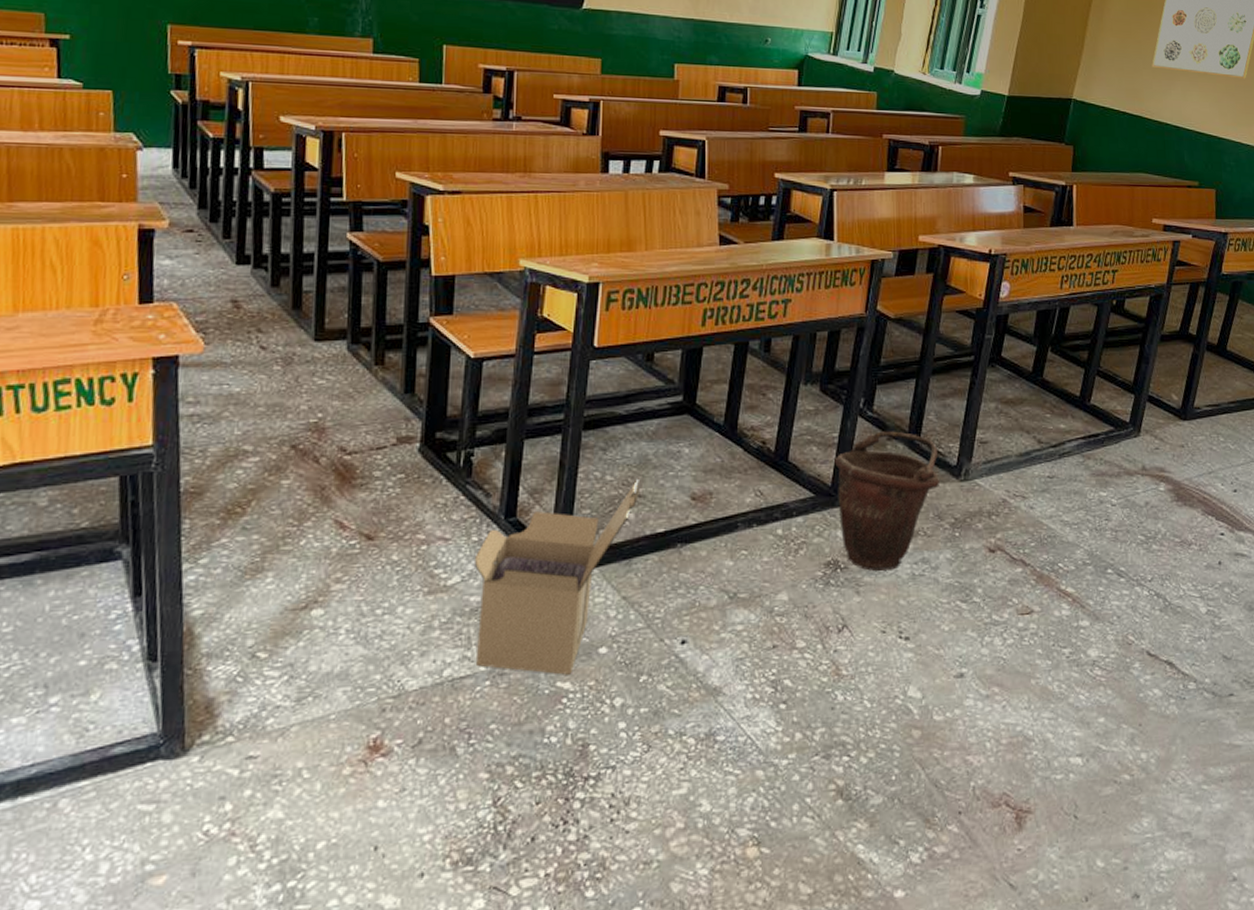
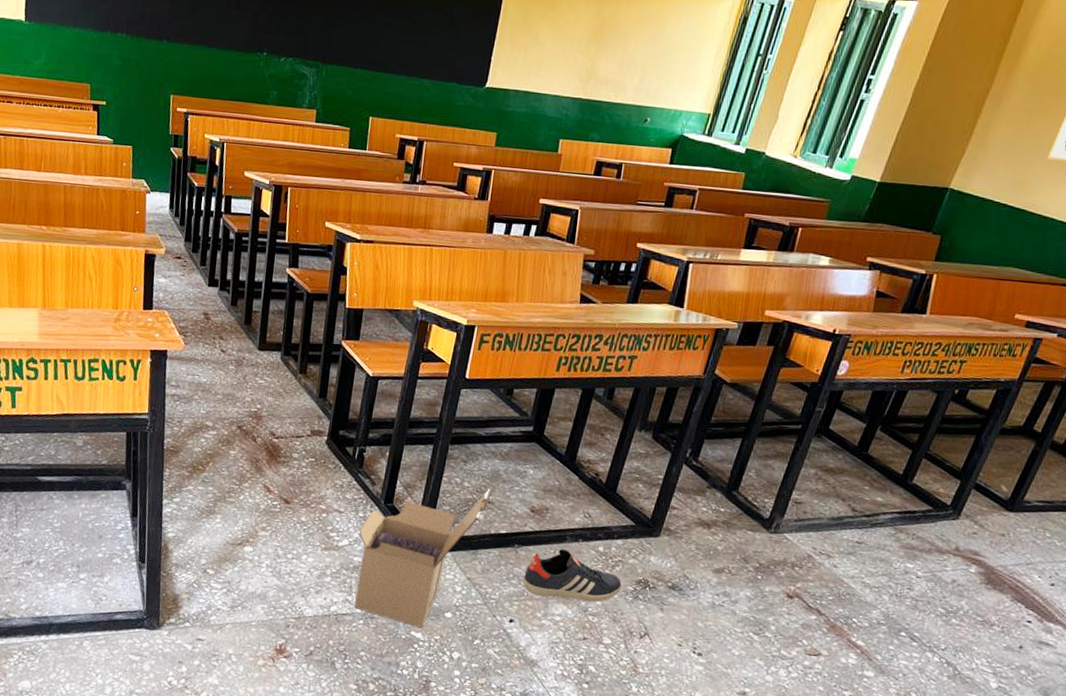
sneaker: none [691,539,809,603] -> present [522,549,622,602]
bucket: present [833,431,939,571] -> none [654,479,753,597]

